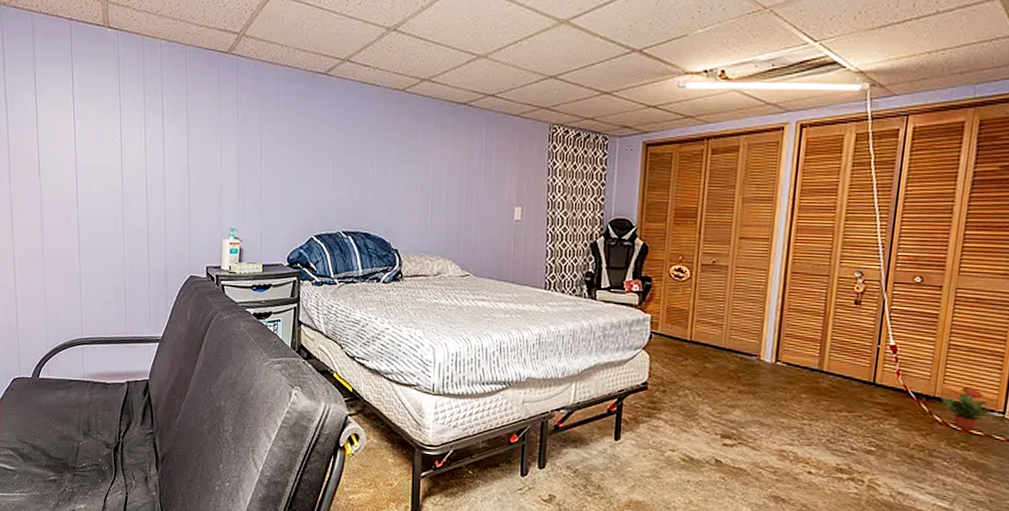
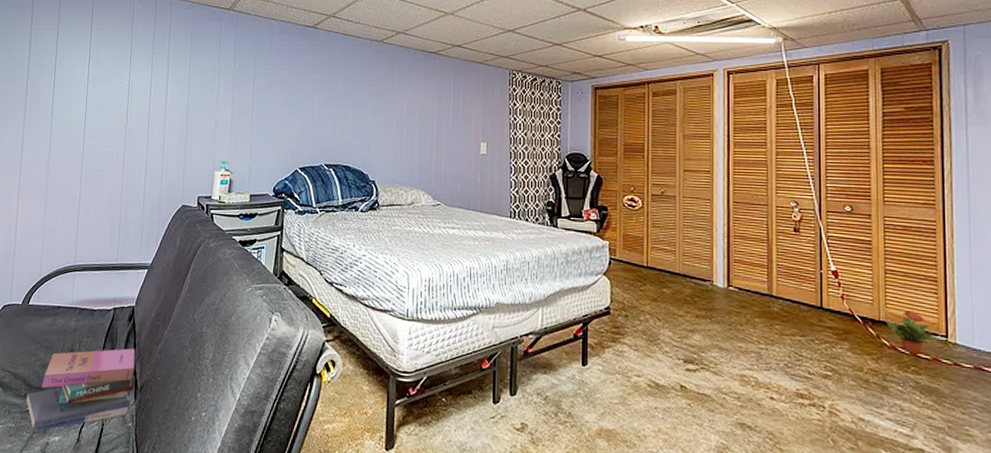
books: none [48,421,156,499] -> present [26,348,136,431]

